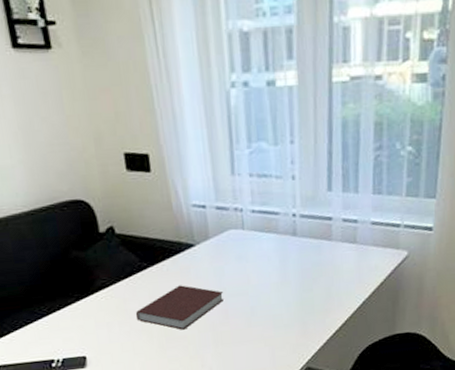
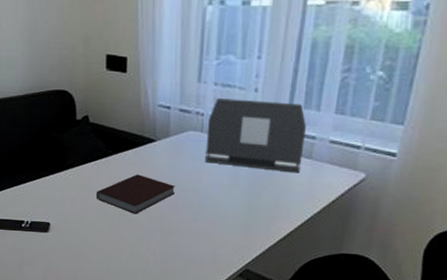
laptop: none [248,187,348,262] -> present [205,98,307,173]

